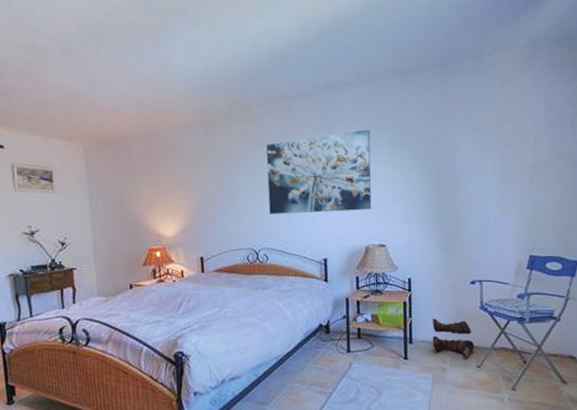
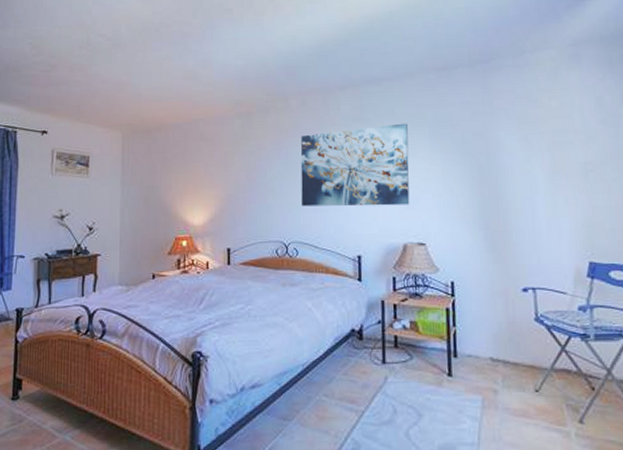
boots: present [432,318,475,359] -> none [480,329,531,380]

